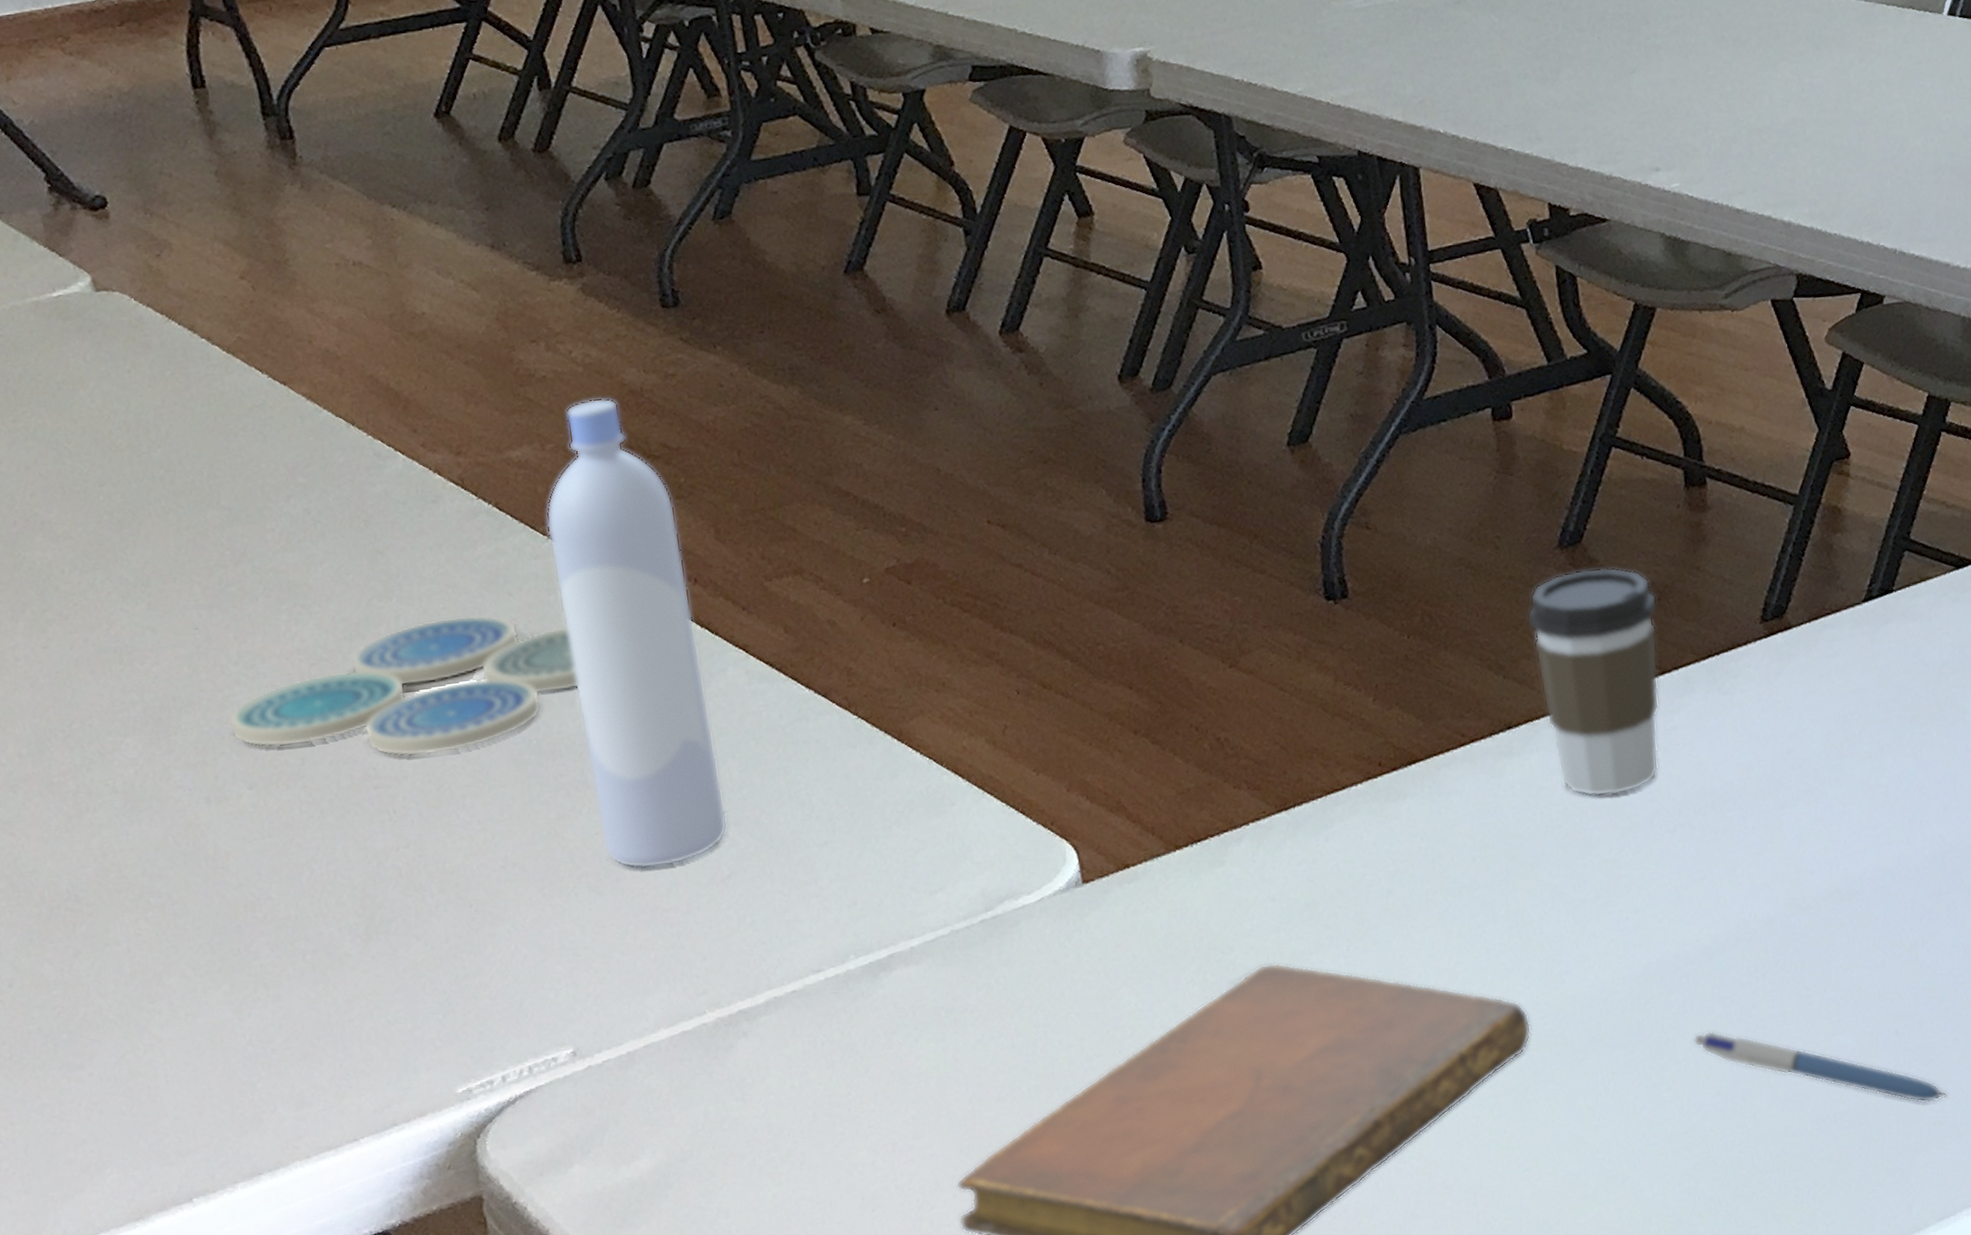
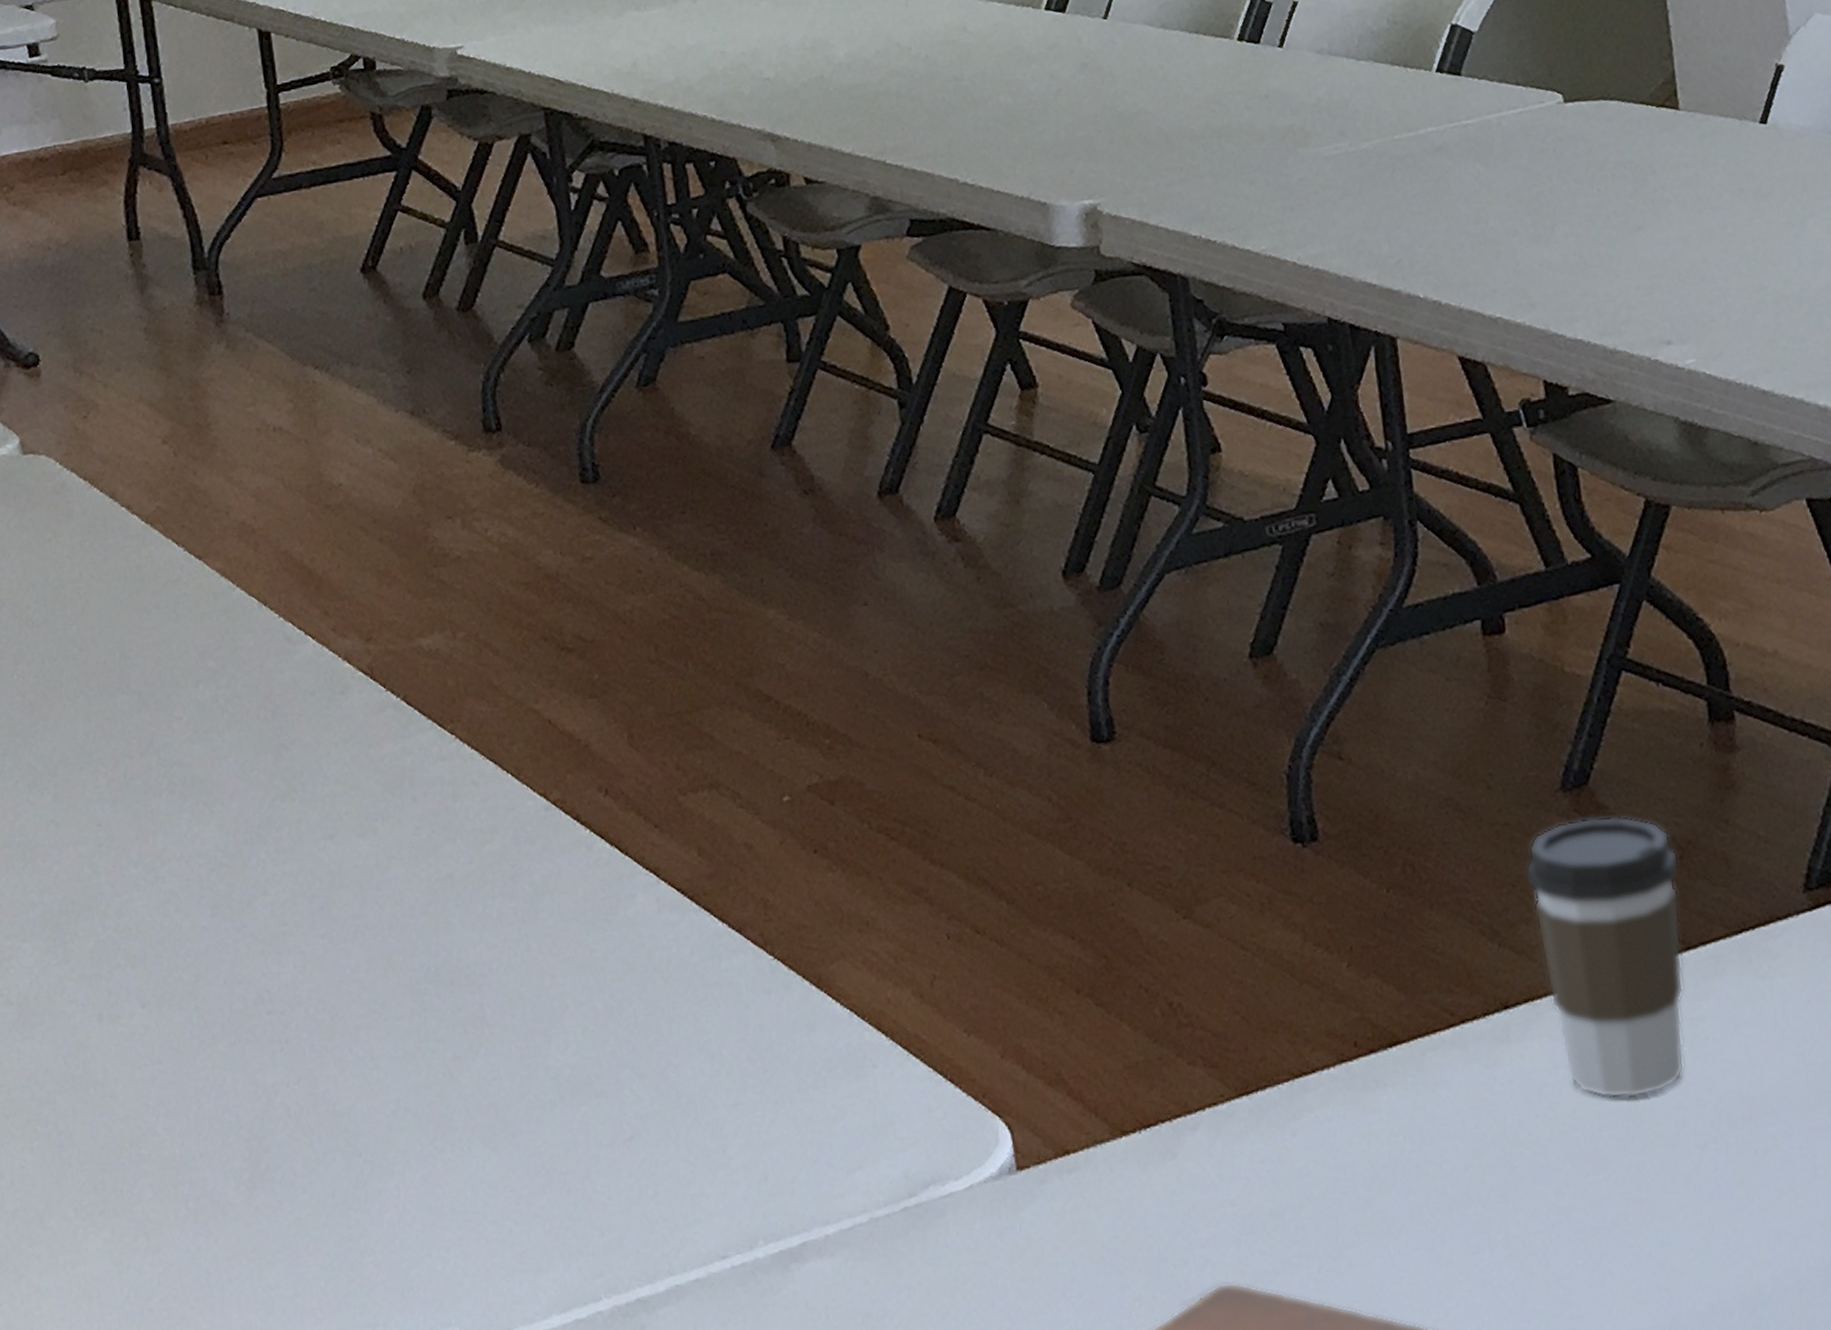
drink coaster: present [229,615,578,757] -> none [126,821,481,980]
bottle: present [546,398,728,869] -> none [454,582,632,1124]

